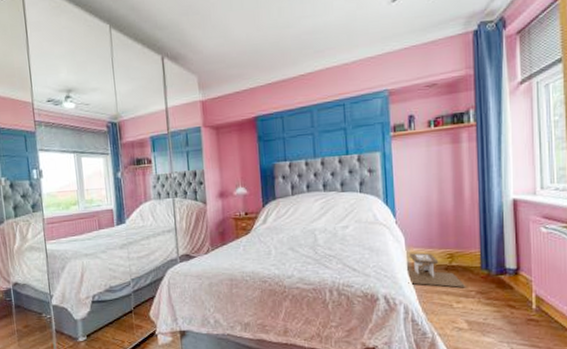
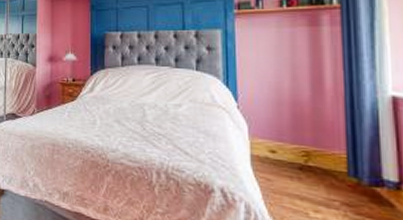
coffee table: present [406,252,466,287] -> none [249,144,327,194]

